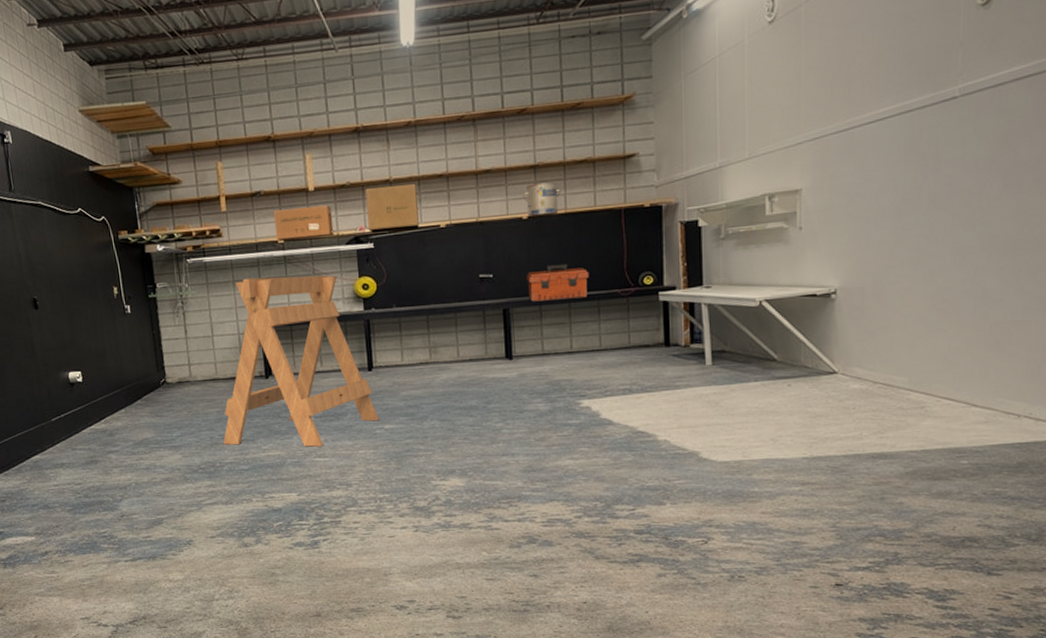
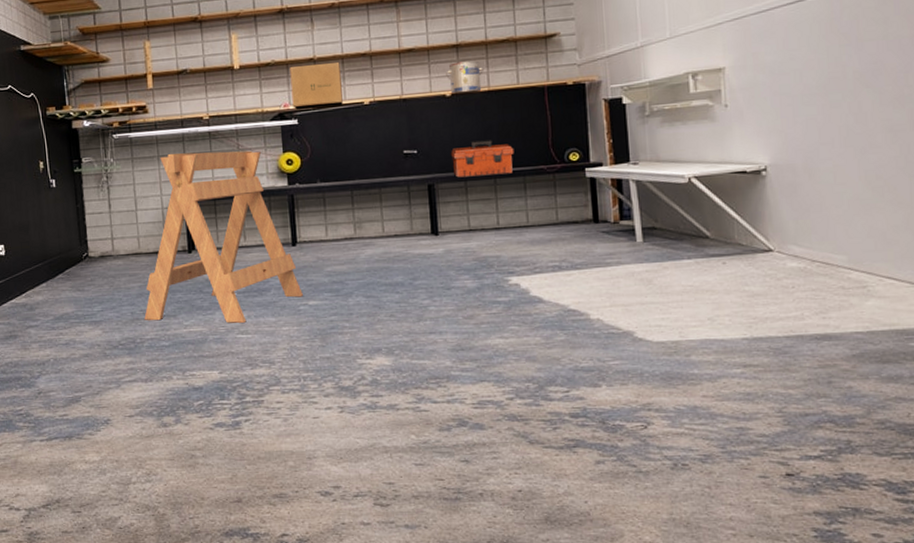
box: present [273,205,334,241] -> none [199,83,259,118]

